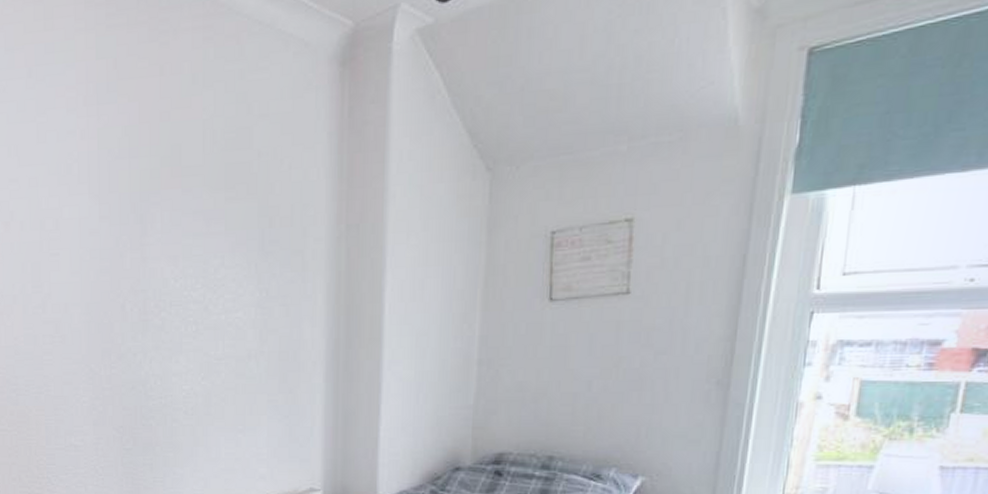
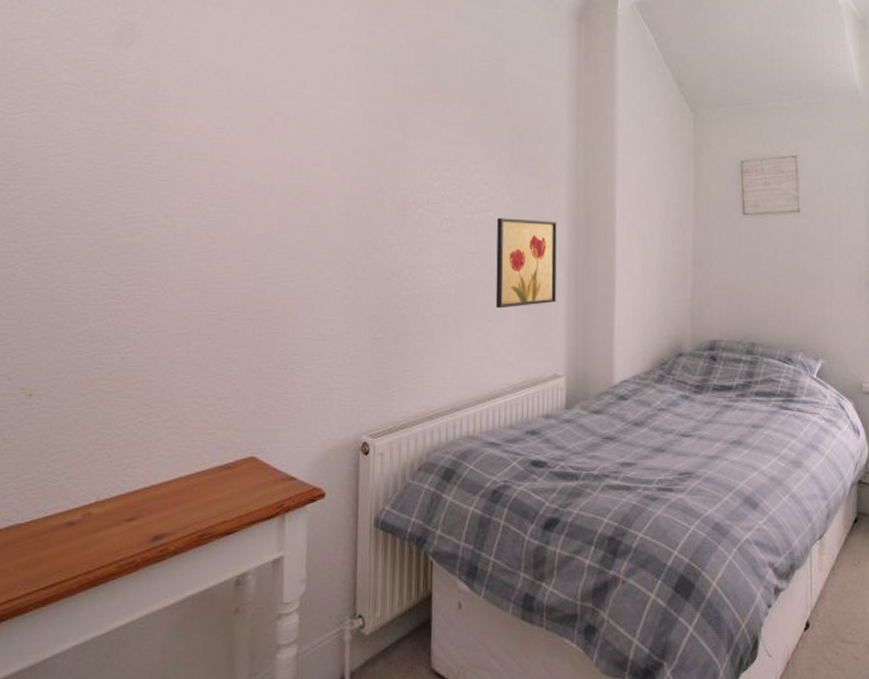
wall art: none [246,318,314,418] -> present [495,218,557,309]

